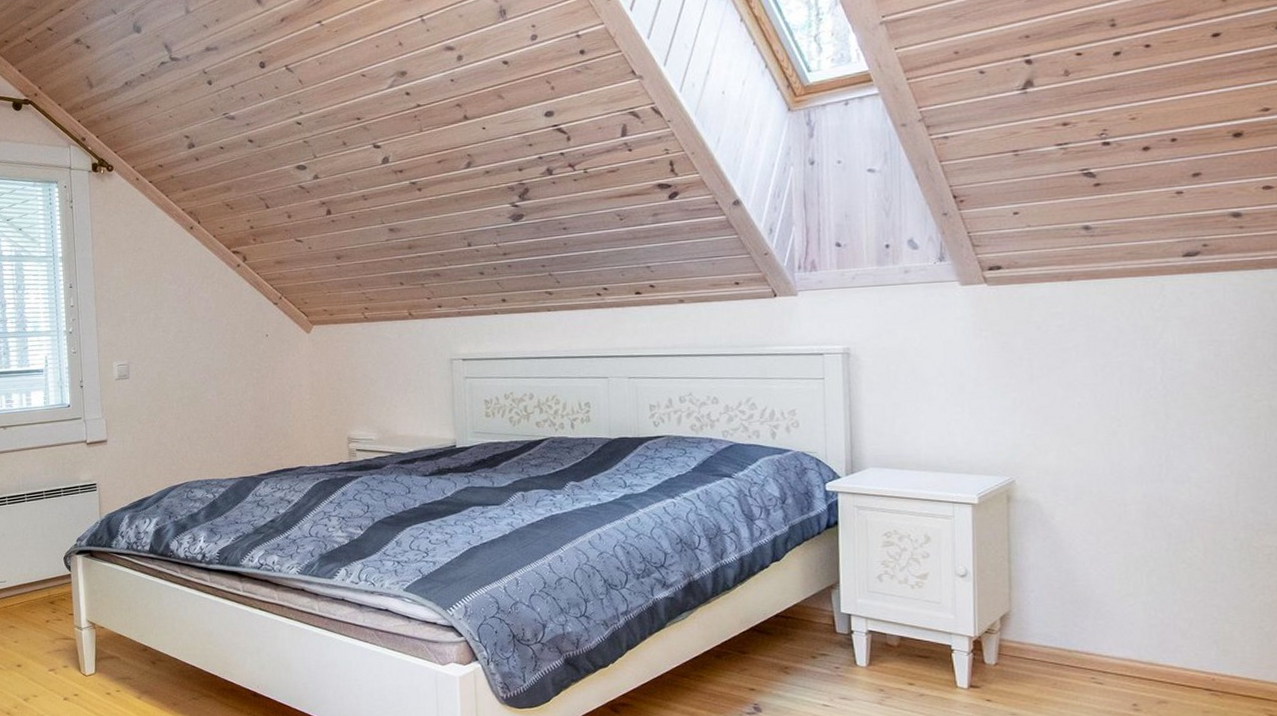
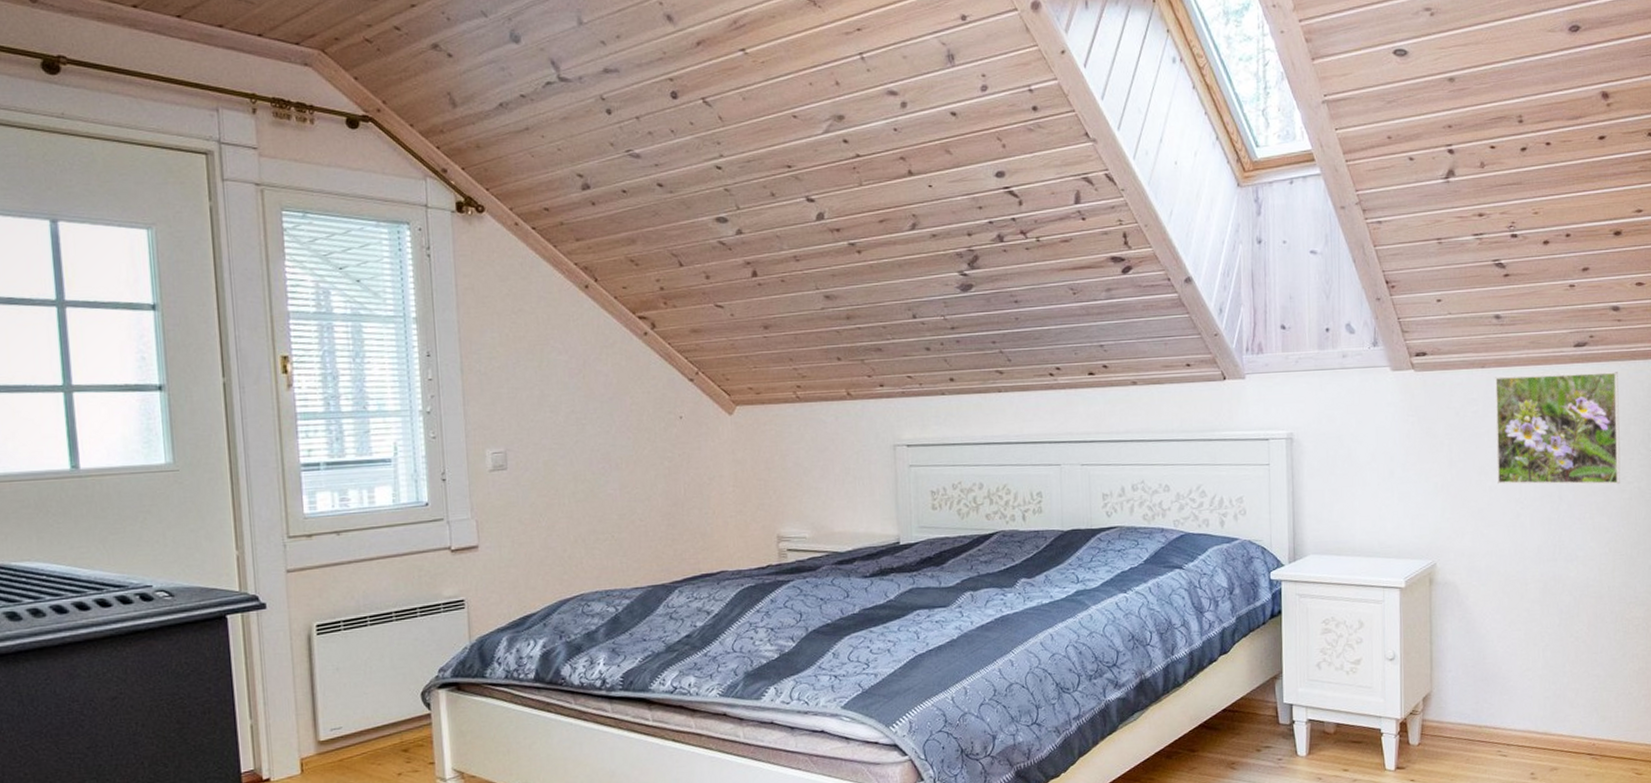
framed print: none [1083,282,1246,403] -> present [1494,371,1621,485]

